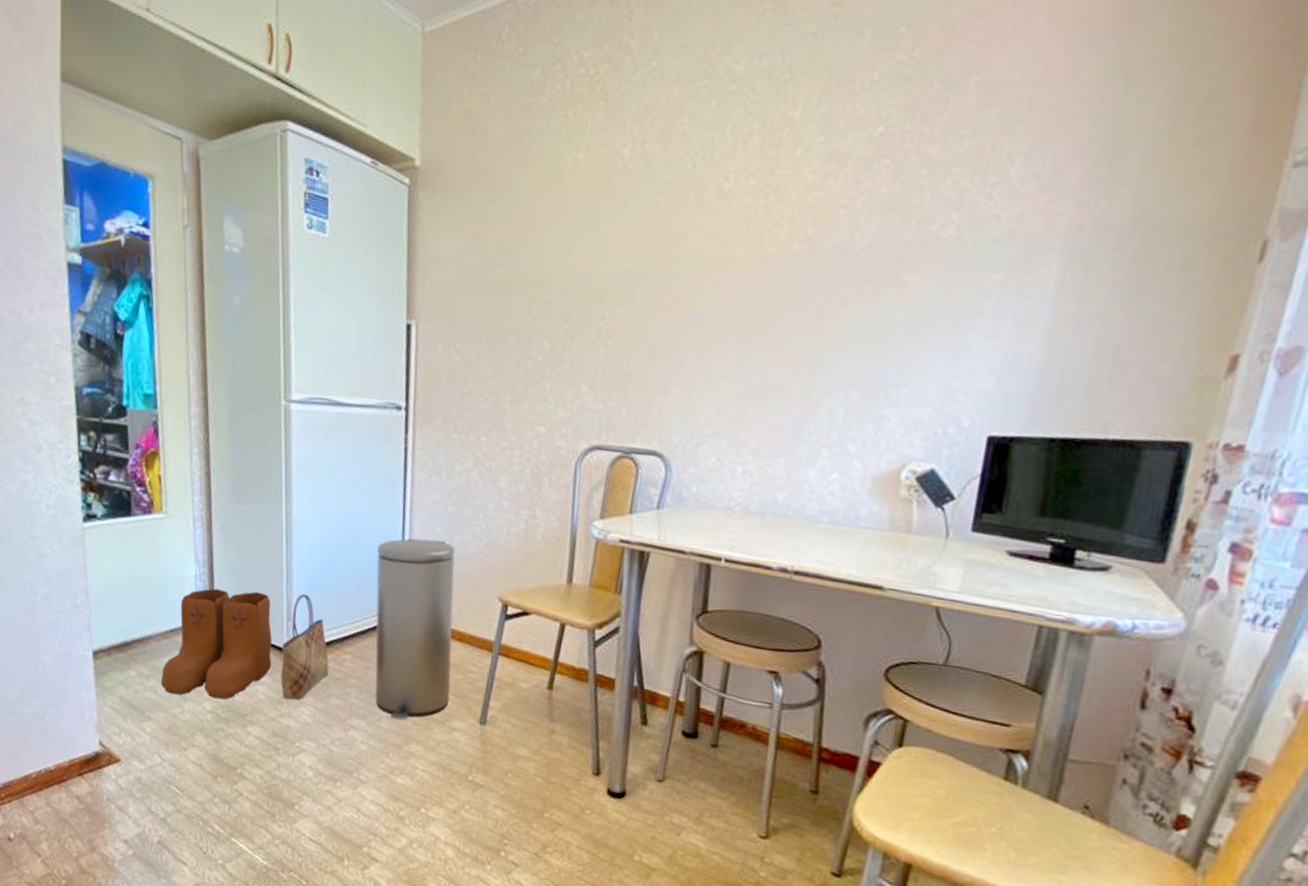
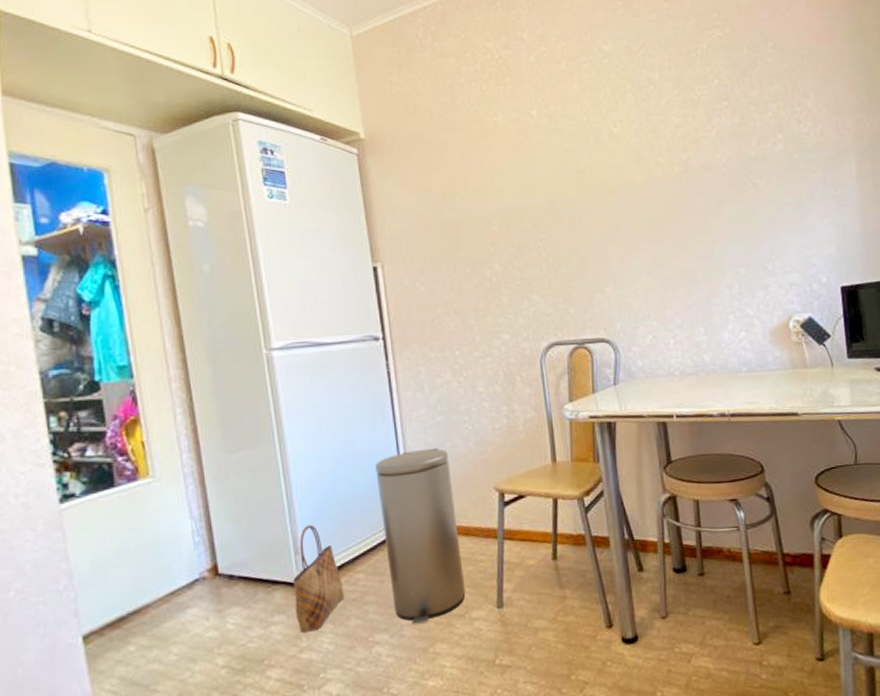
boot: present [160,588,272,700] -> none [164,533,285,660]

